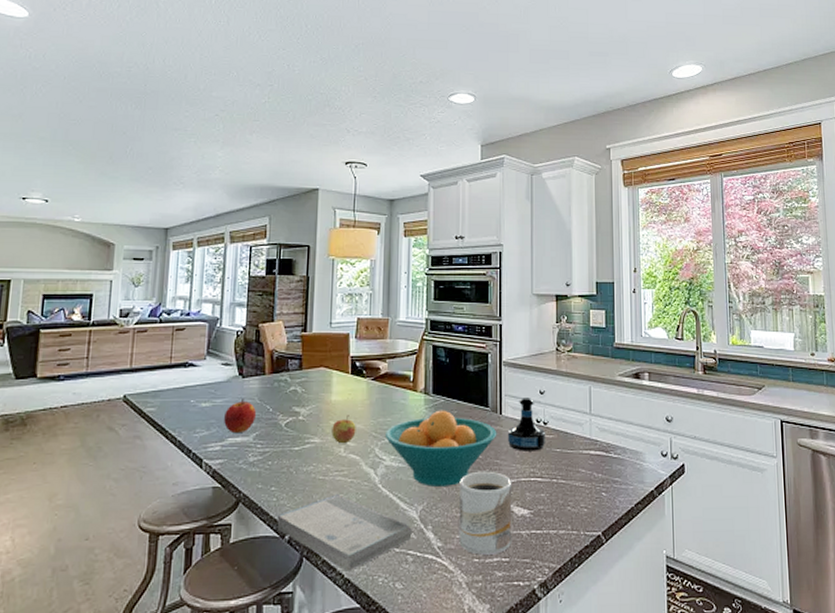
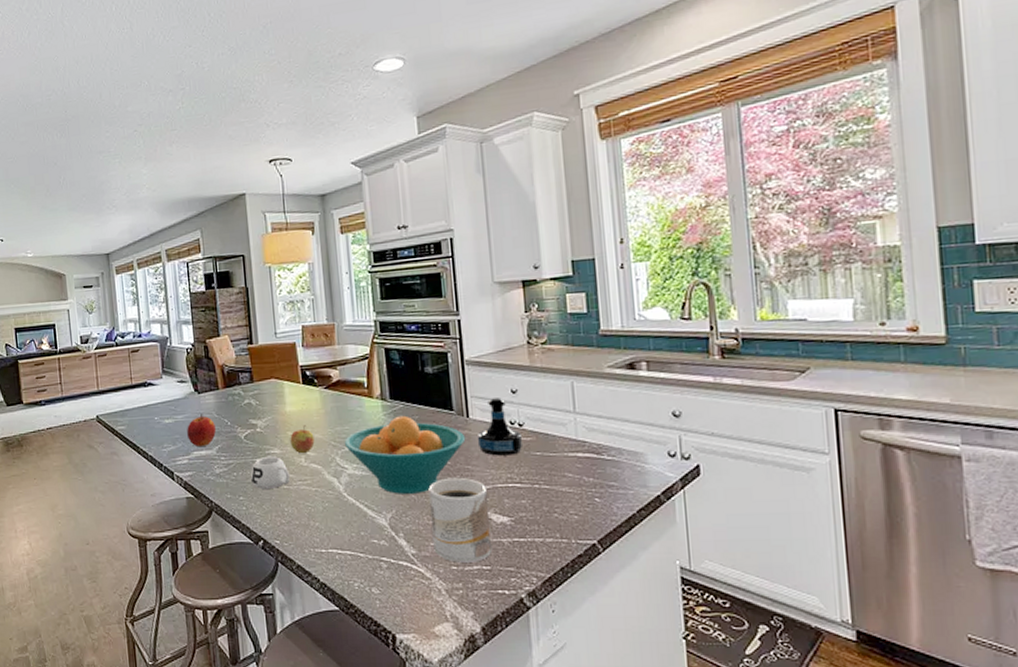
book: present [276,494,412,571] -> none [249,503,384,576]
mug: none [285,446,326,479] -> present [250,457,290,489]

